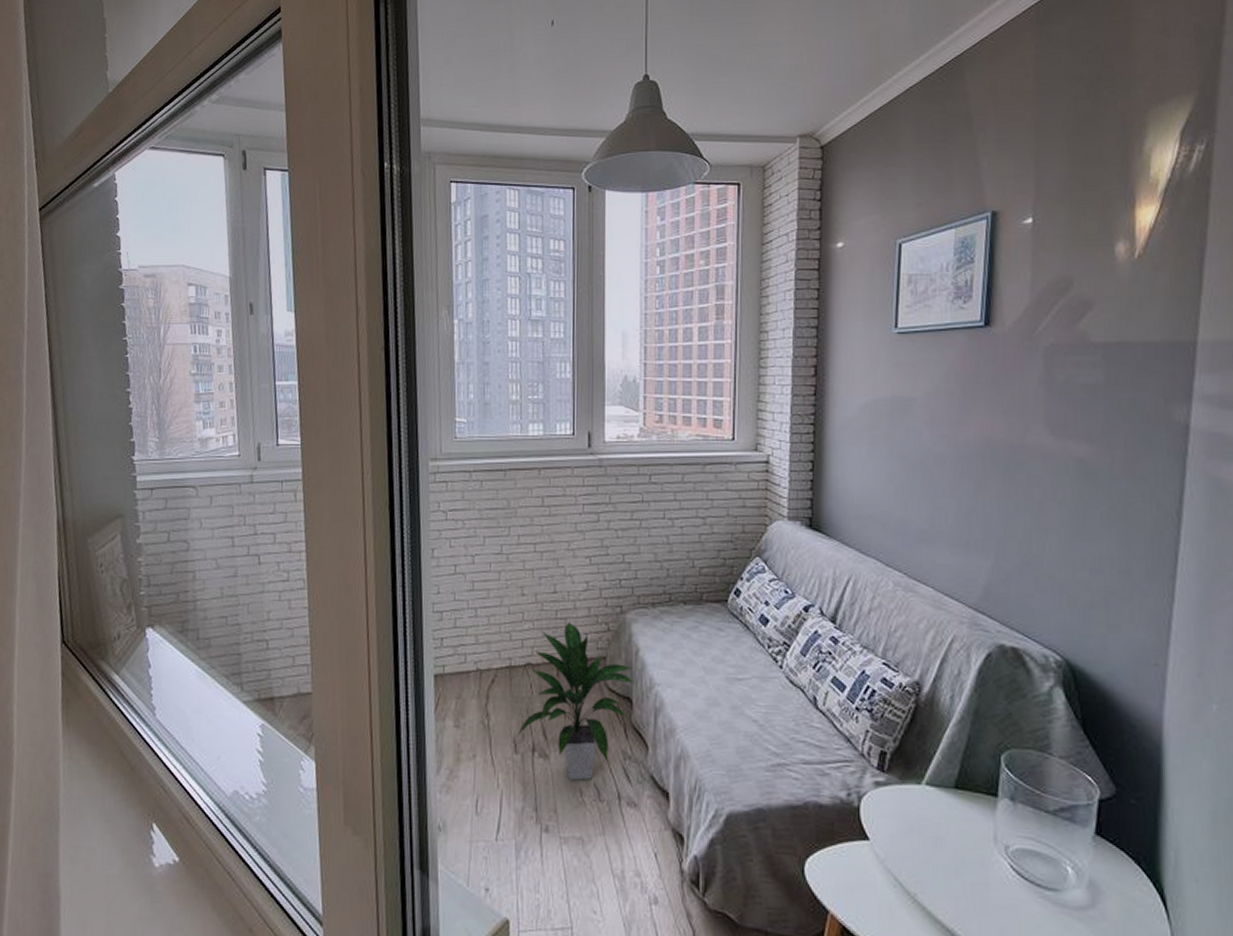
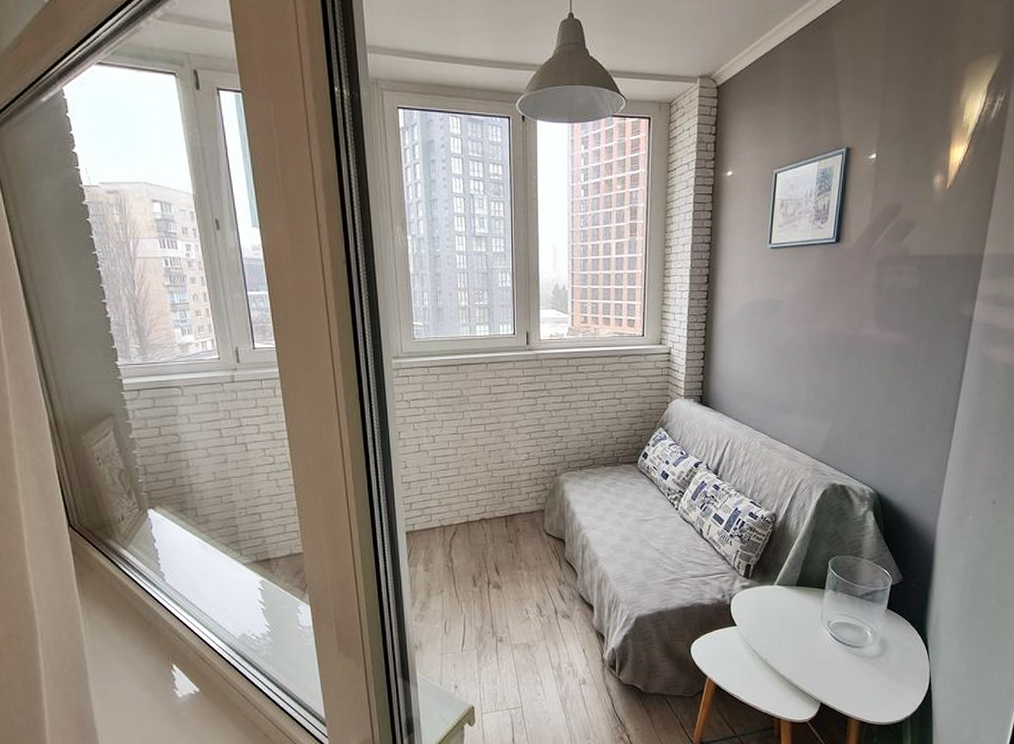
indoor plant: present [517,621,635,781] -> none [475,484,567,603]

